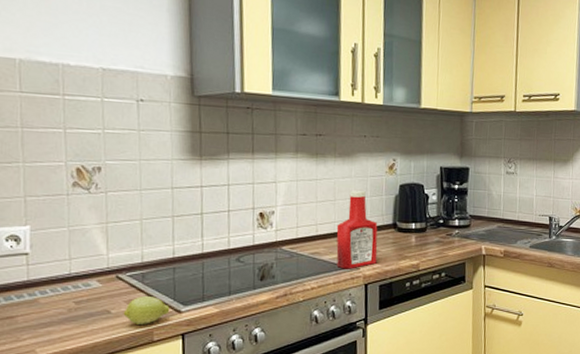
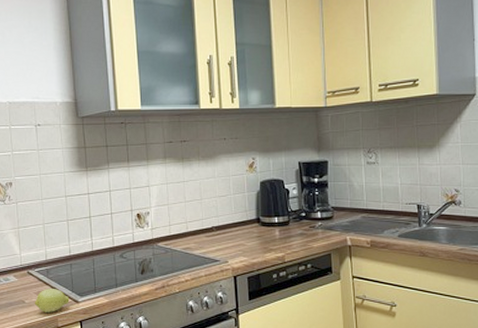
ketchup bottle: present [336,189,378,269] -> none [204,188,244,263]

